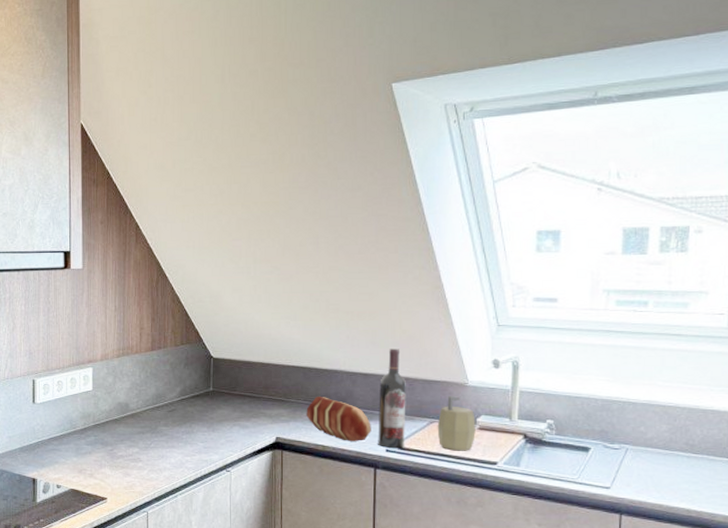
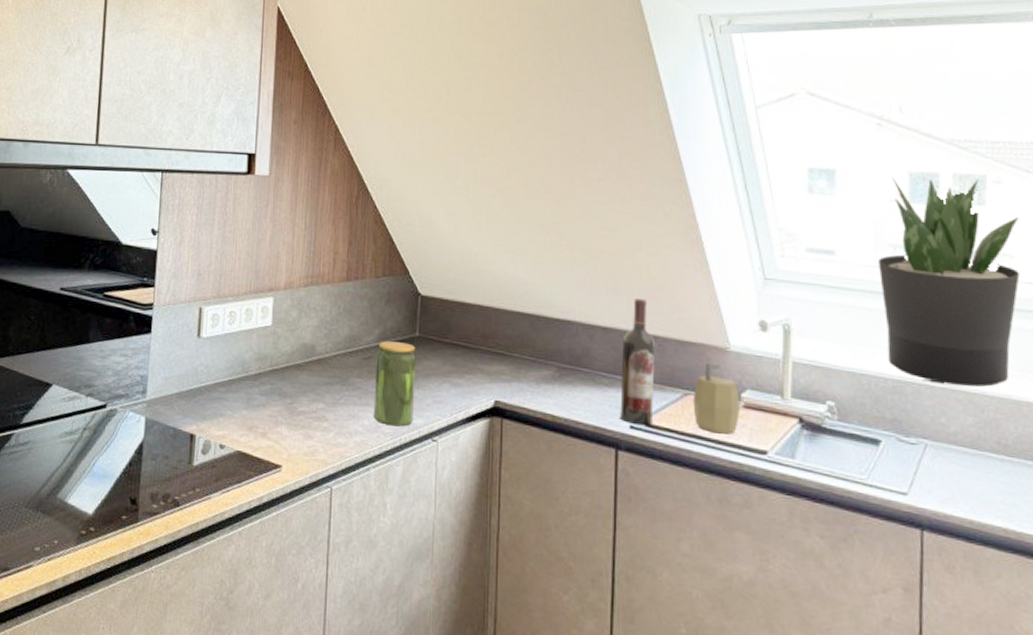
jar: none [178,396,211,462] -> present [373,341,416,427]
bread loaf: present [306,396,371,441] -> none [532,351,612,413]
planter: none [593,230,715,402] -> present [877,177,1020,388]

